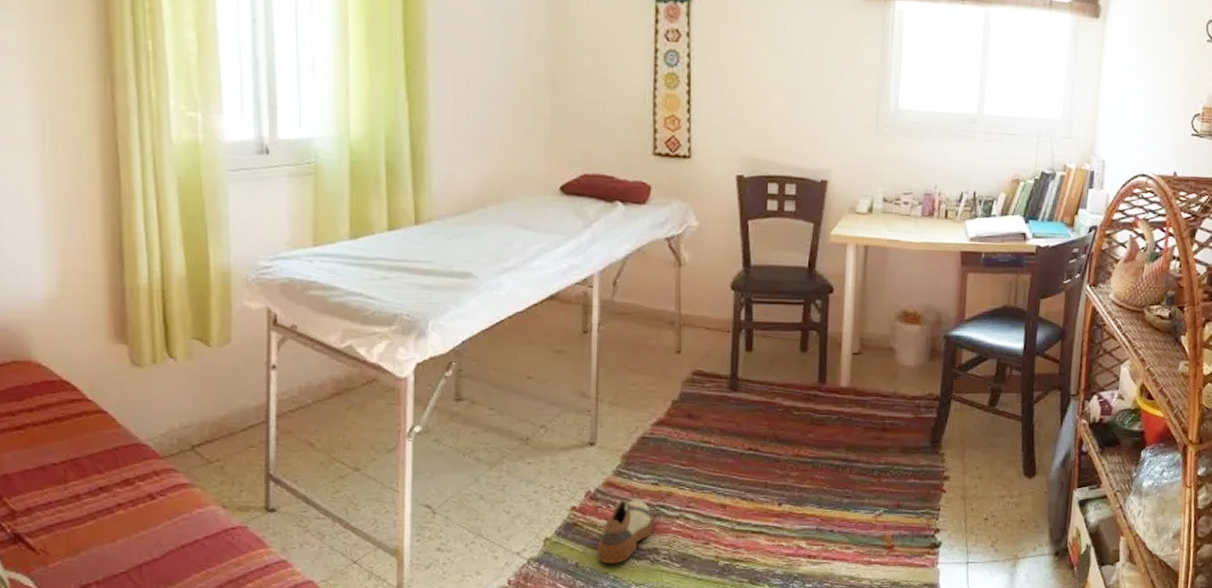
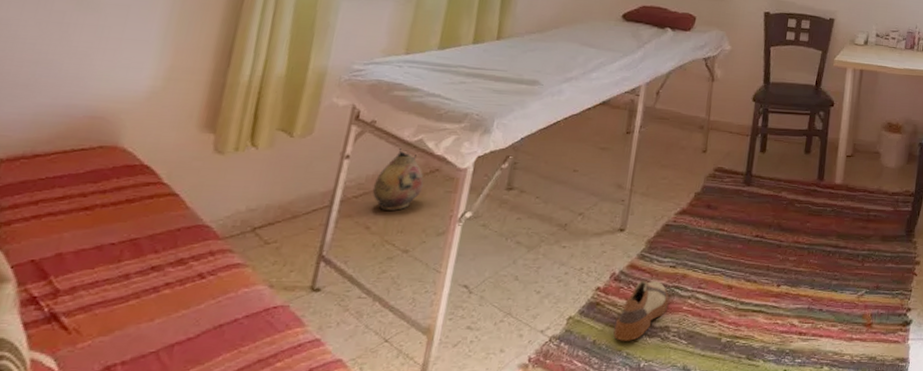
ceramic jug: none [308,356,362,426] -> present [372,148,424,211]

